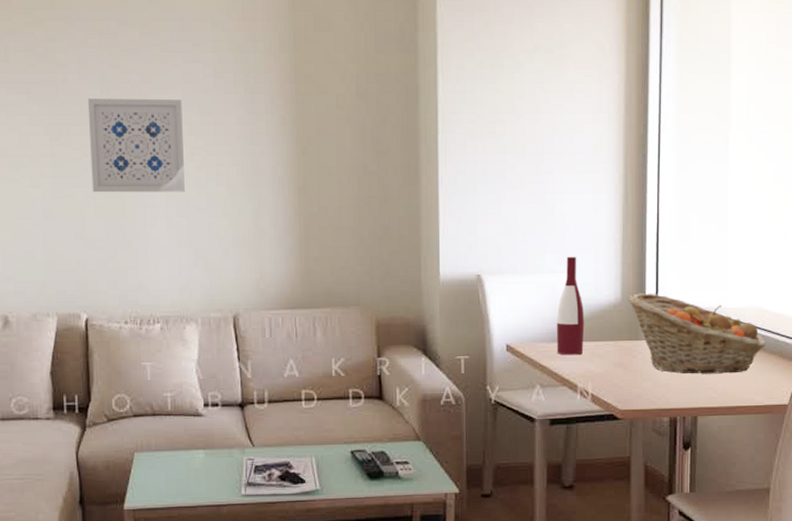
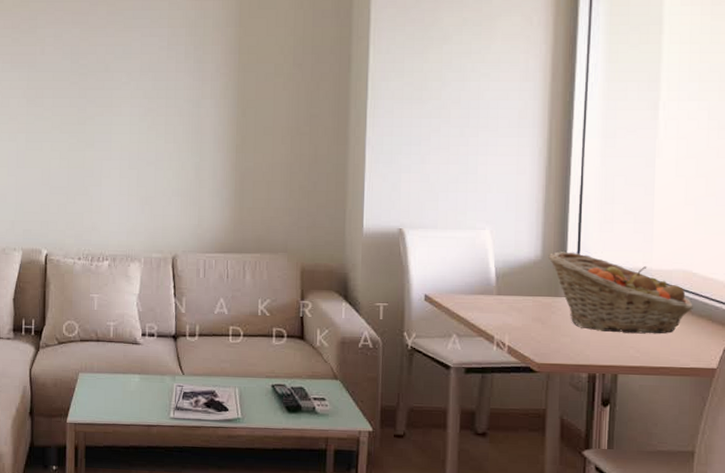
wall art: present [87,98,185,193] -> none [58,67,139,148]
wine bottle: present [556,256,585,355] -> none [474,214,504,308]

